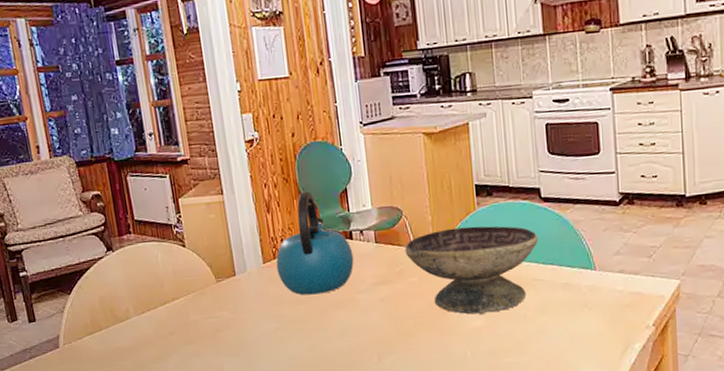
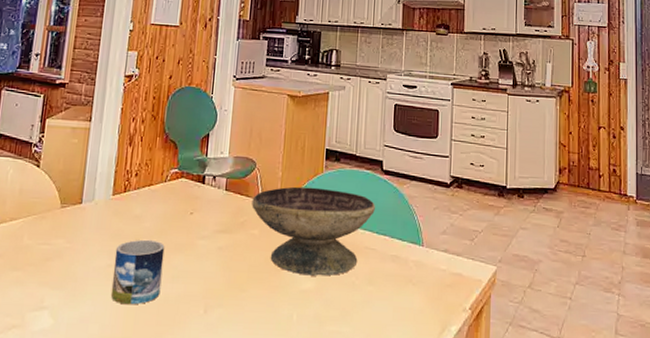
kettle: present [276,191,354,295] -> none [124,131,202,234]
mug: none [279,300,332,362] -> present [111,239,165,305]

